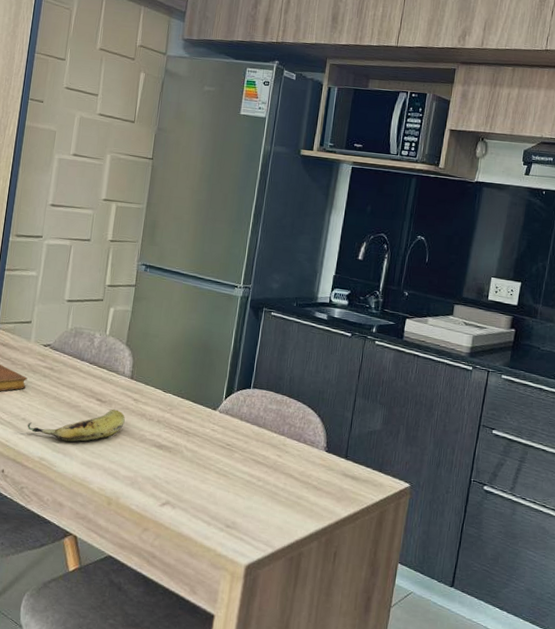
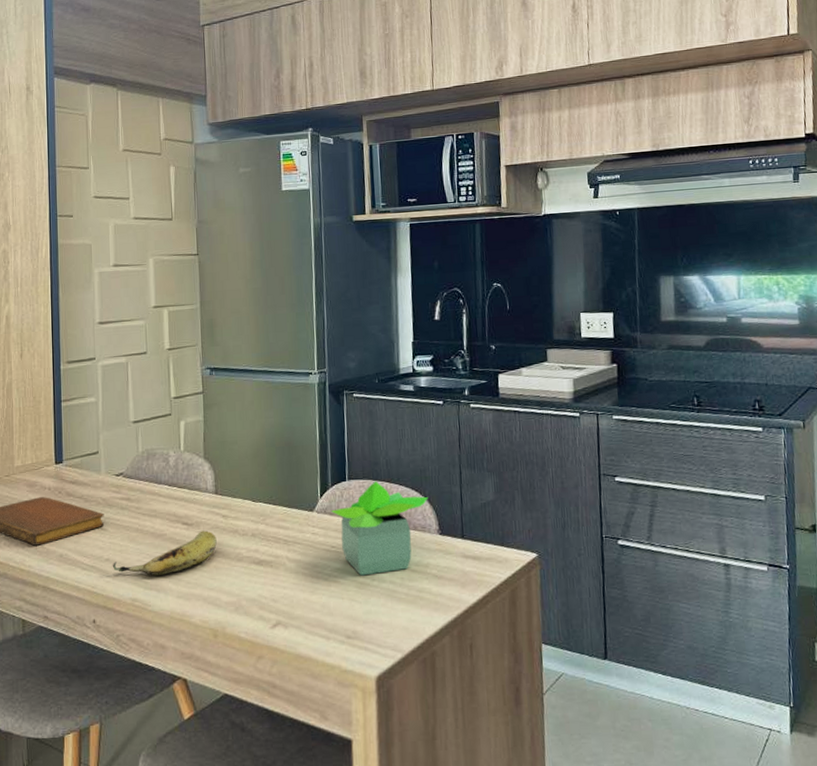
potted plant: none [232,393,322,477] -> present [330,481,428,576]

